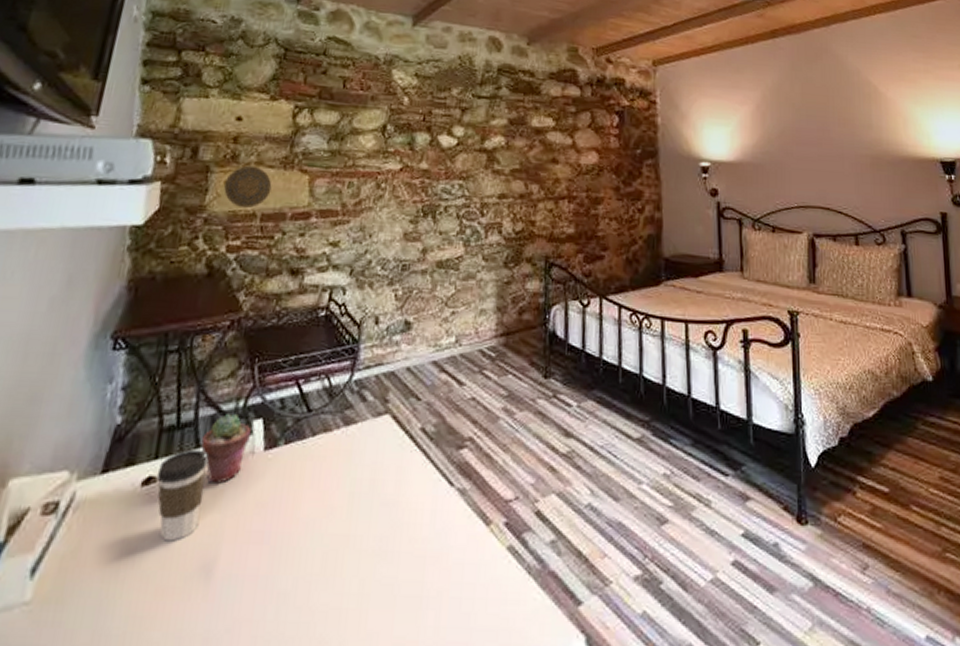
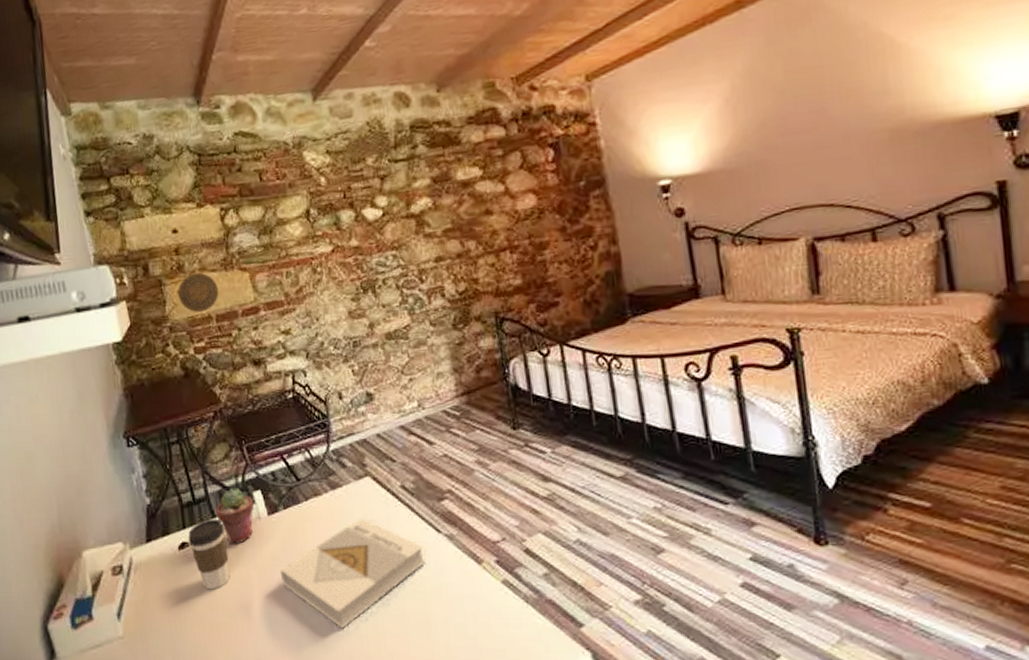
book: none [261,462,432,599] -> present [281,518,426,629]

